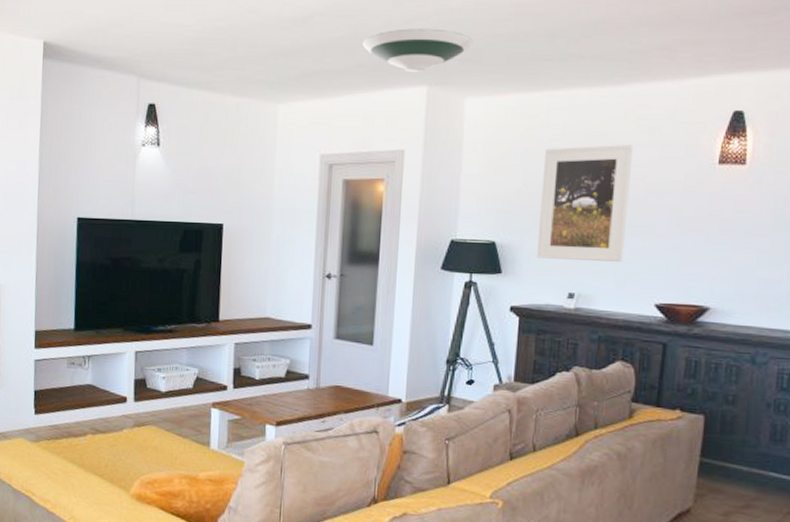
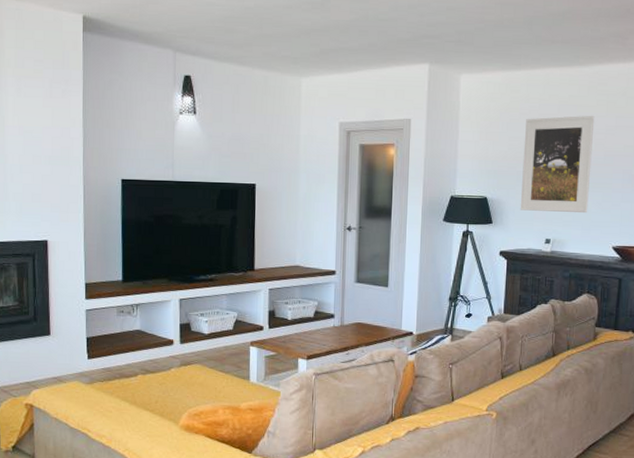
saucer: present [362,28,473,72] -> none [373,13,466,51]

